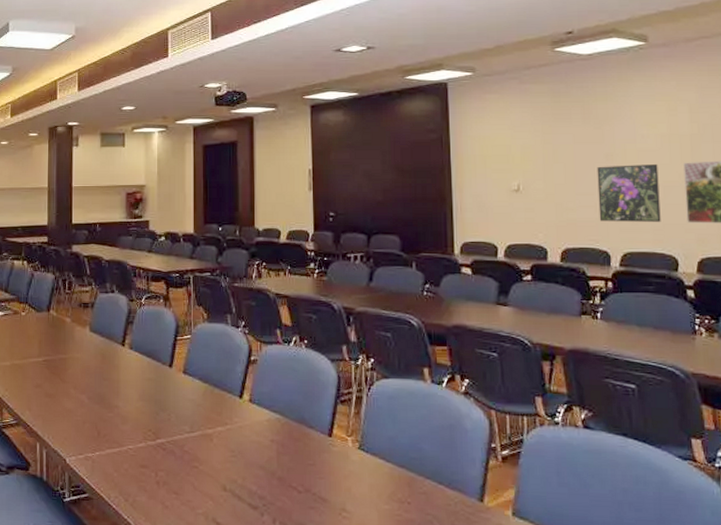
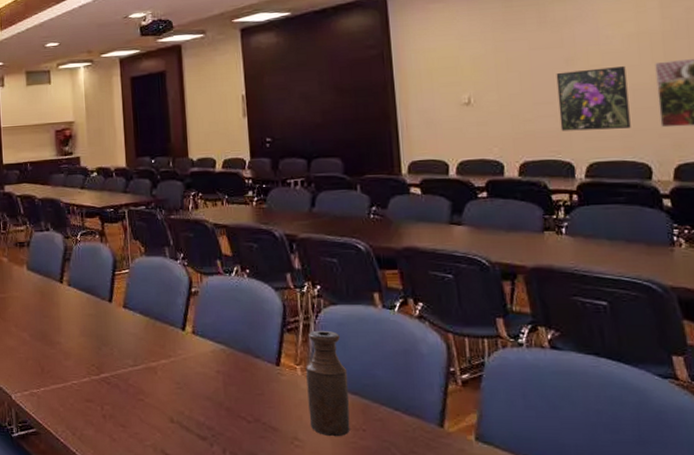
bottle: none [357,402,397,509] -> present [306,330,351,437]

